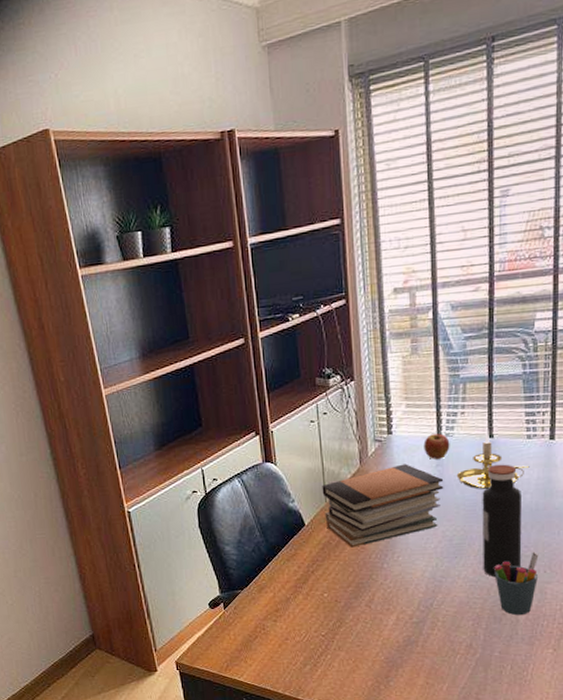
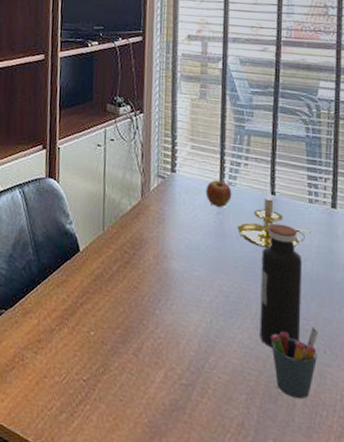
book stack: present [322,464,444,548] -> none [100,205,224,286]

